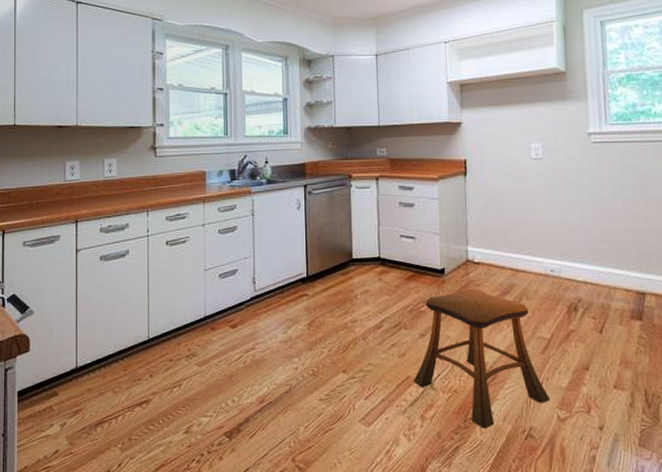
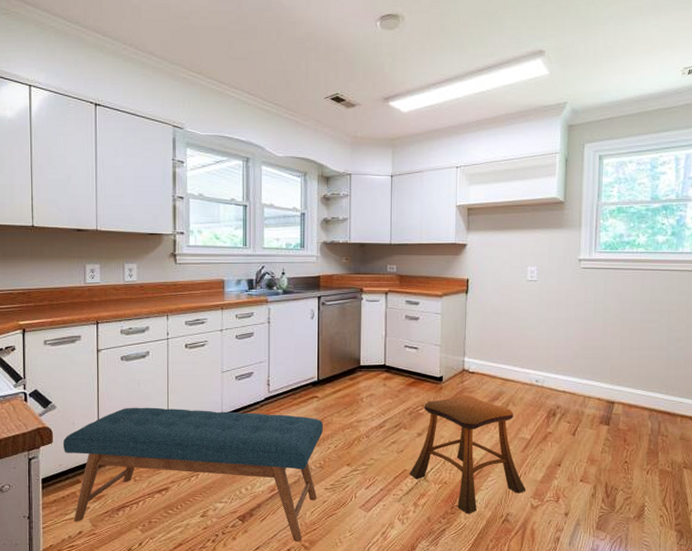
bench: none [39,310,315,462] -> present [62,407,323,542]

